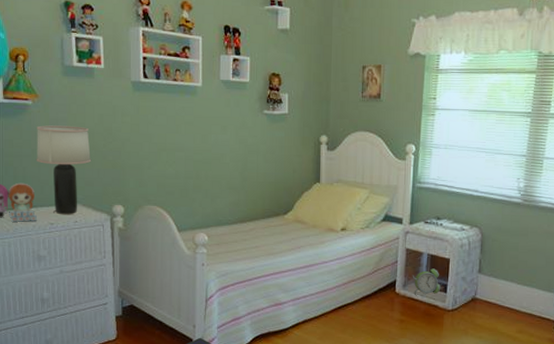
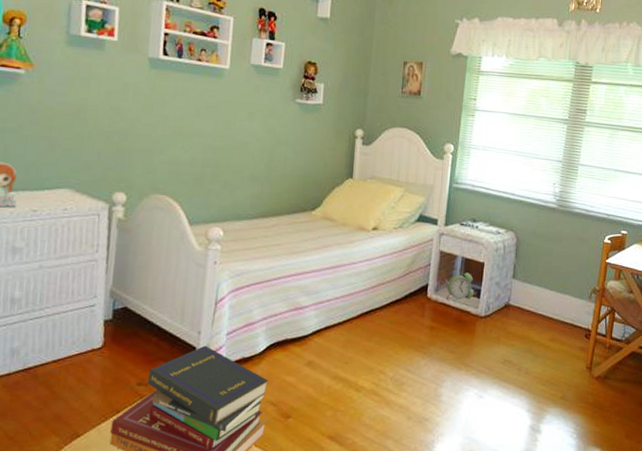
table lamp: present [36,125,92,215] -> none [22,98,92,202]

